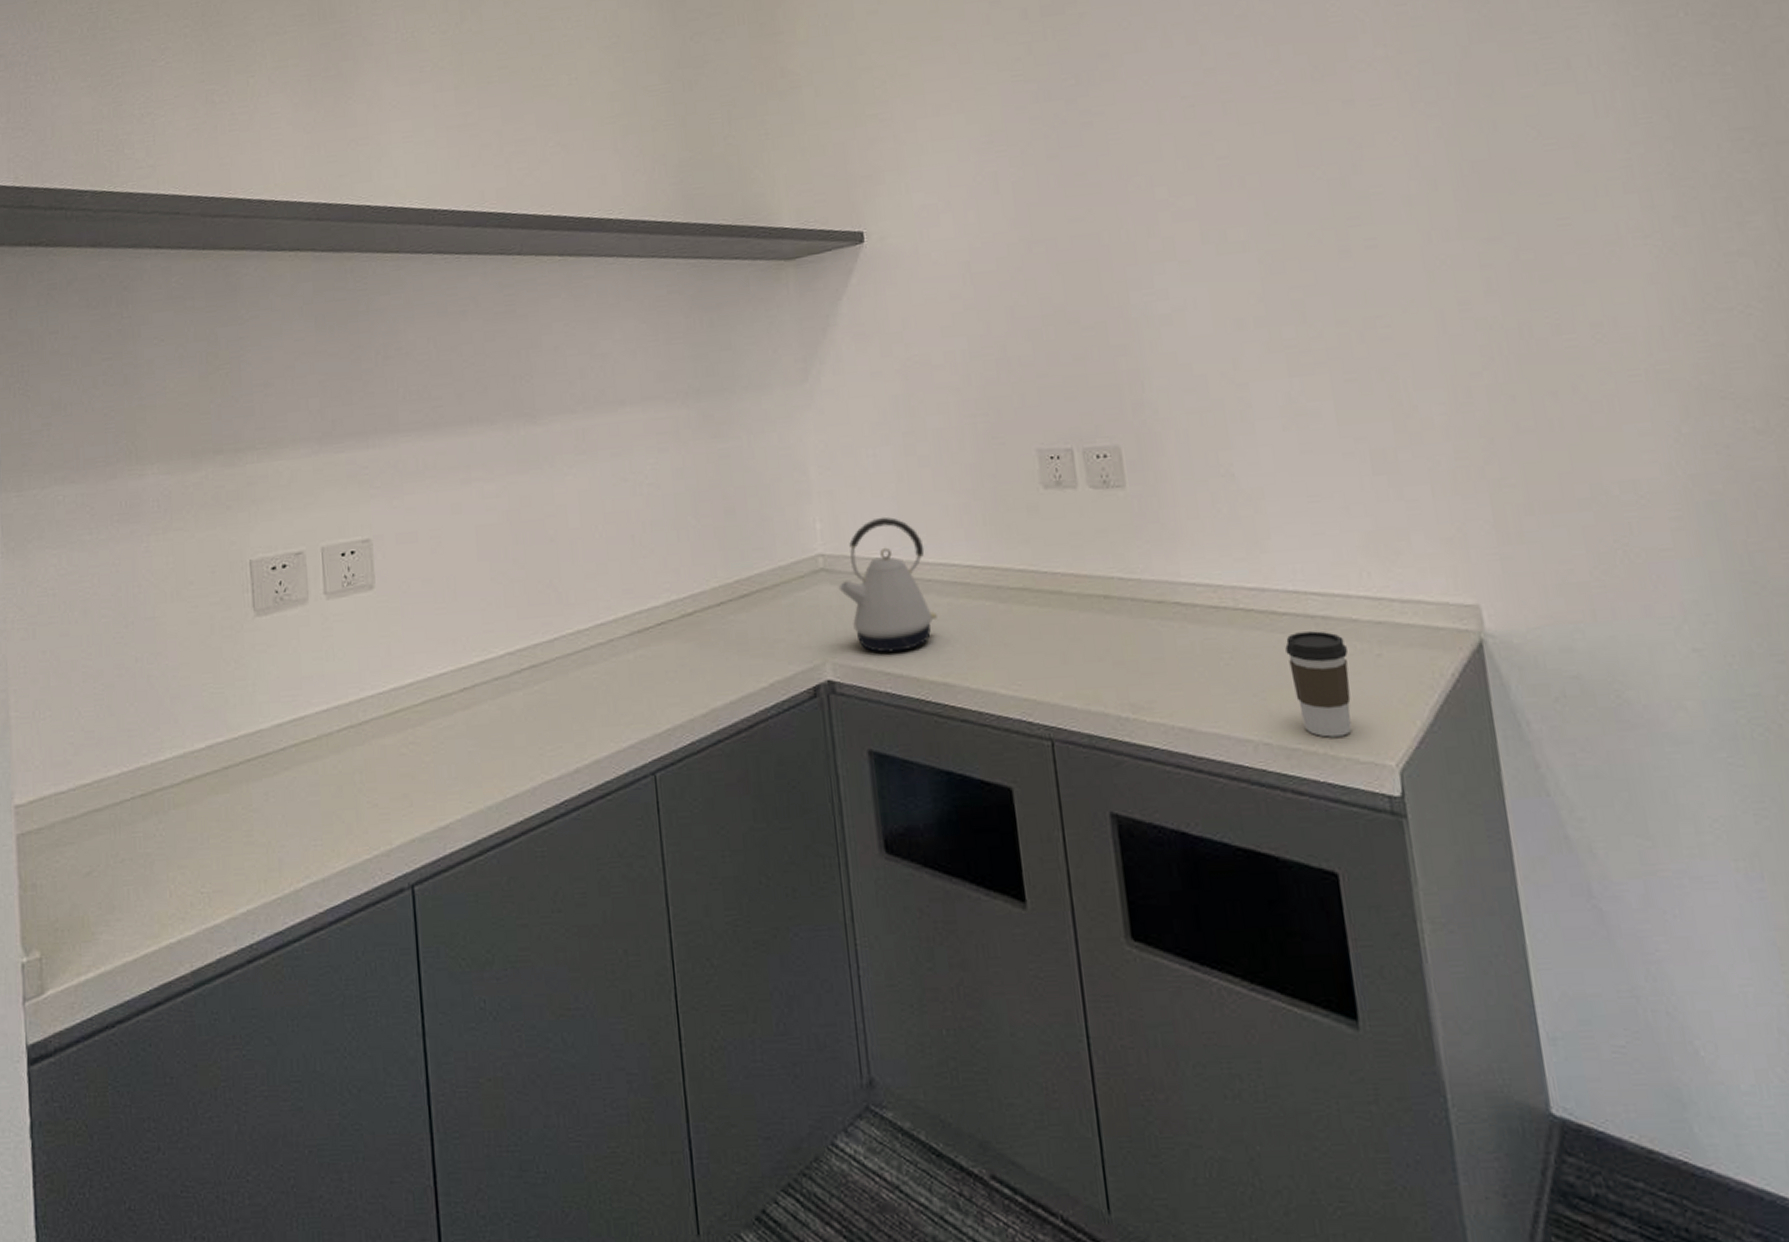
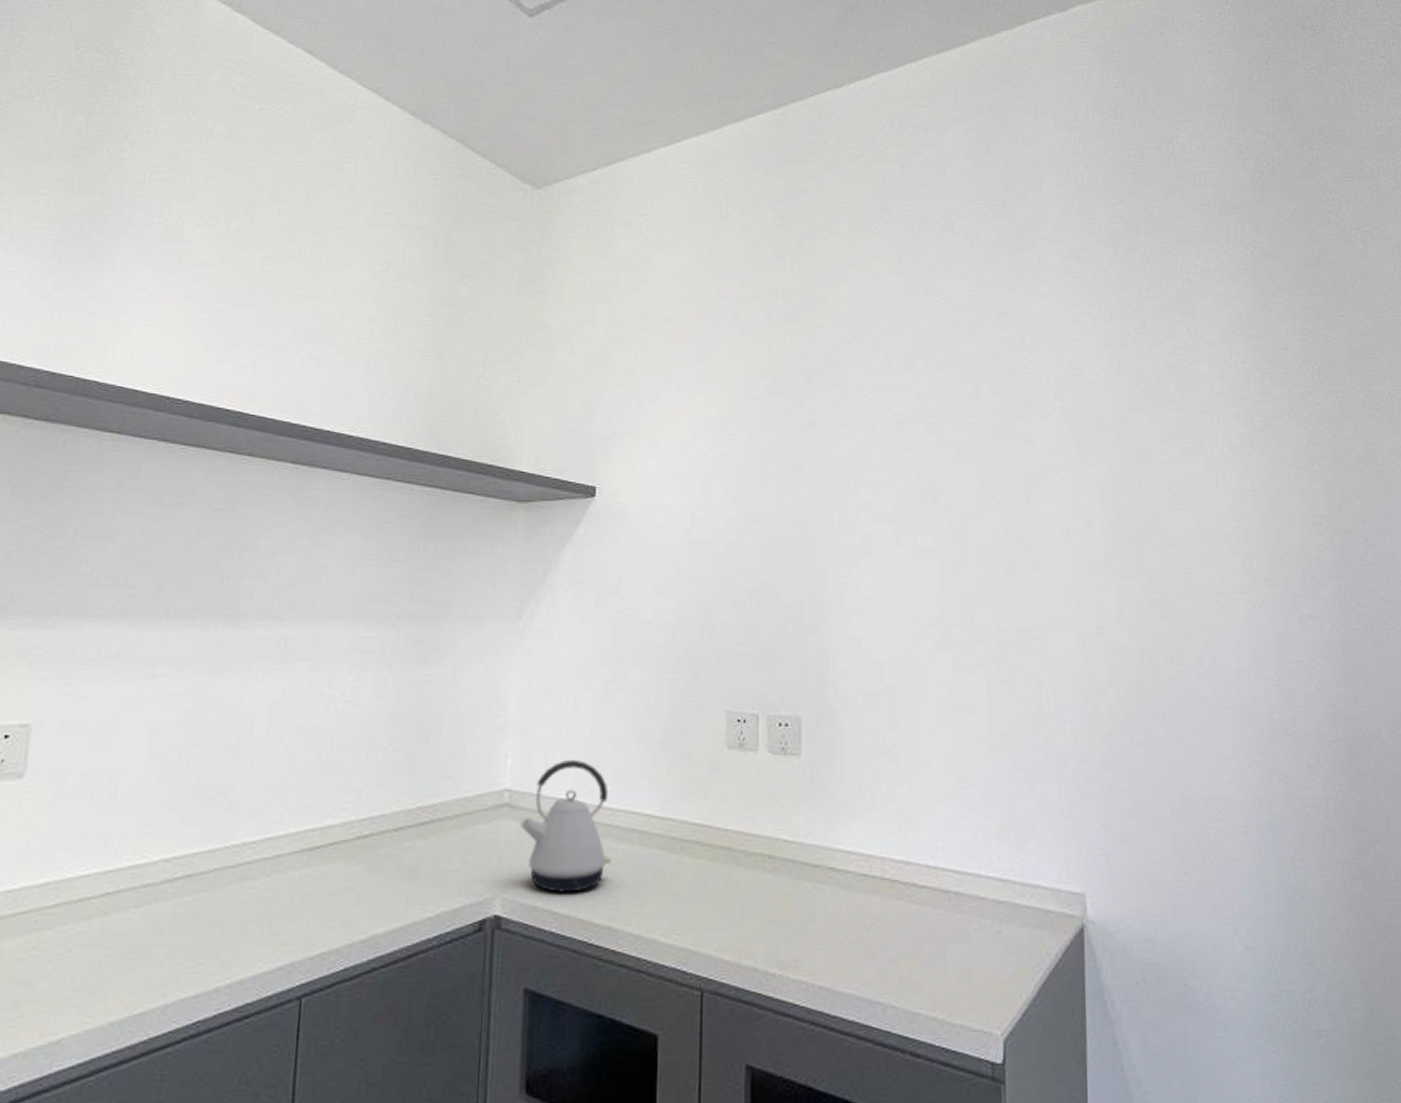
coffee cup: present [1285,631,1352,738] -> none [921,905,972,1005]

